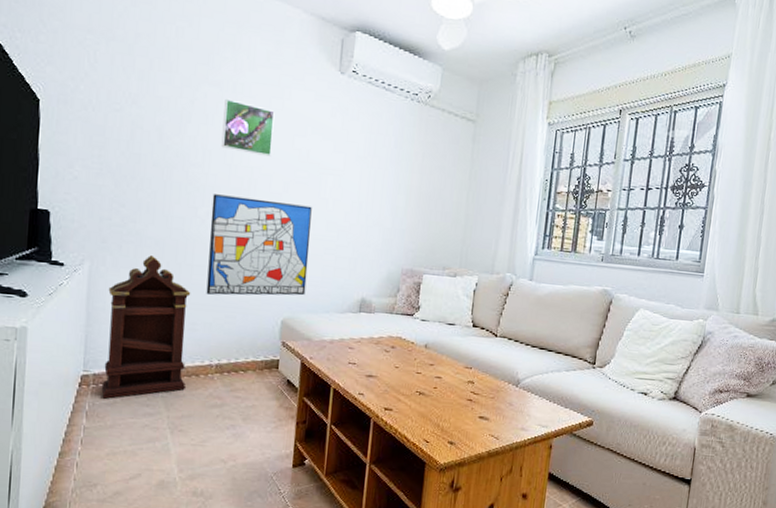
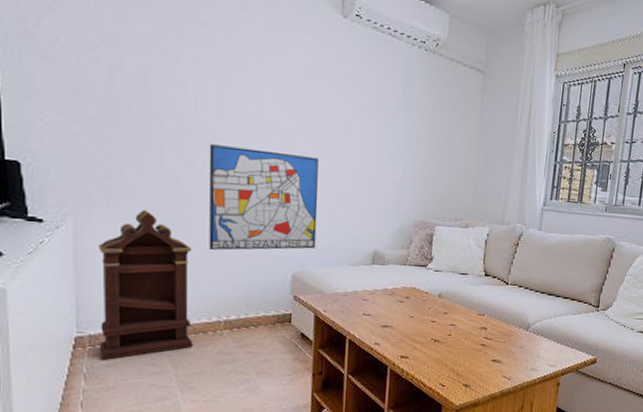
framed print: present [221,98,275,157] -> none [215,40,273,105]

